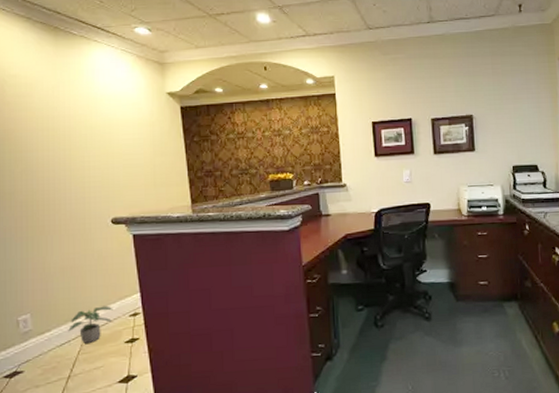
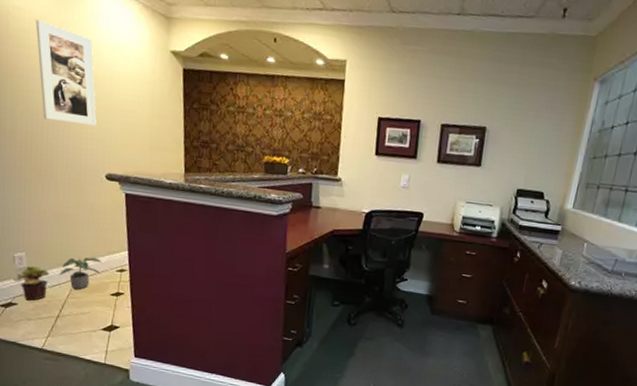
potted plant: none [17,326,57,366] -> present [12,265,49,301]
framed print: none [31,83,99,175] -> present [35,19,97,127]

